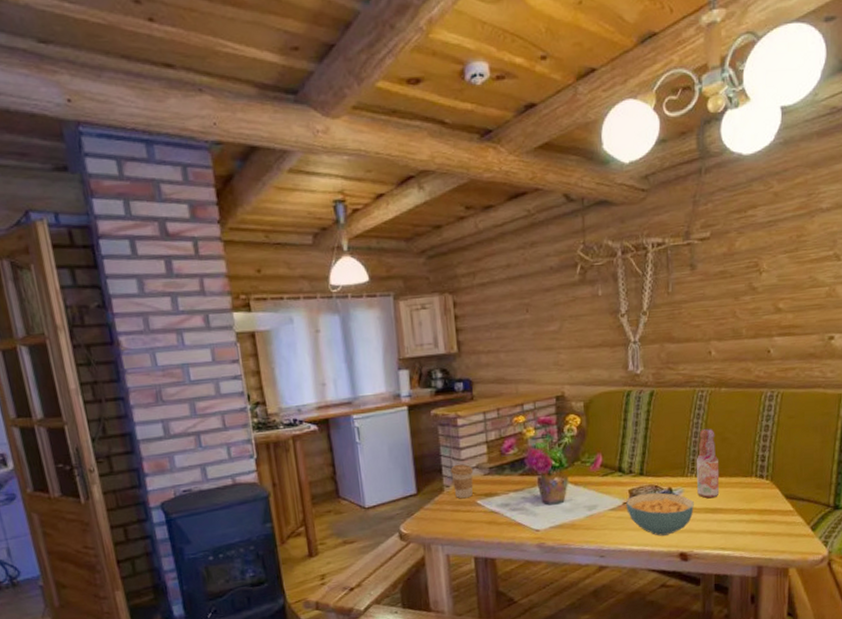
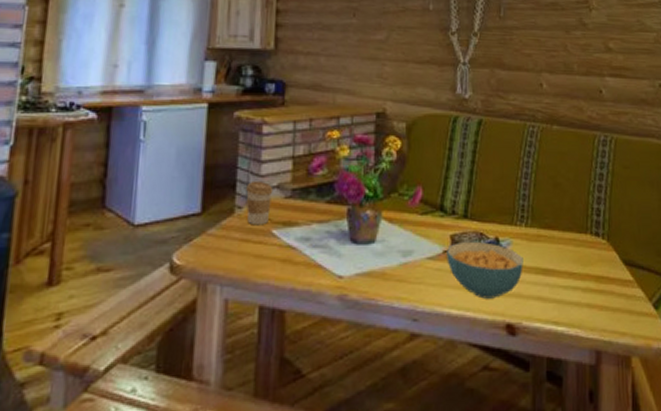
bottle: present [697,428,720,499] -> none [527,169,552,256]

